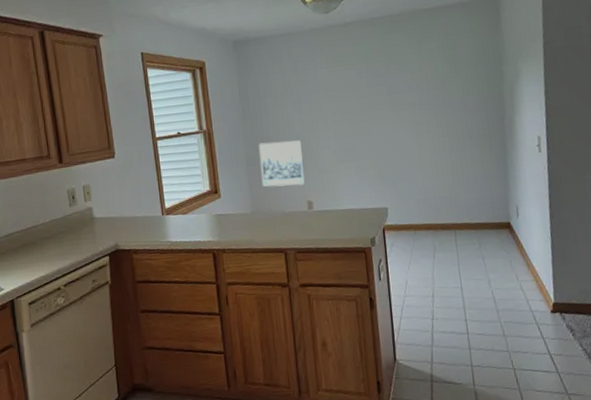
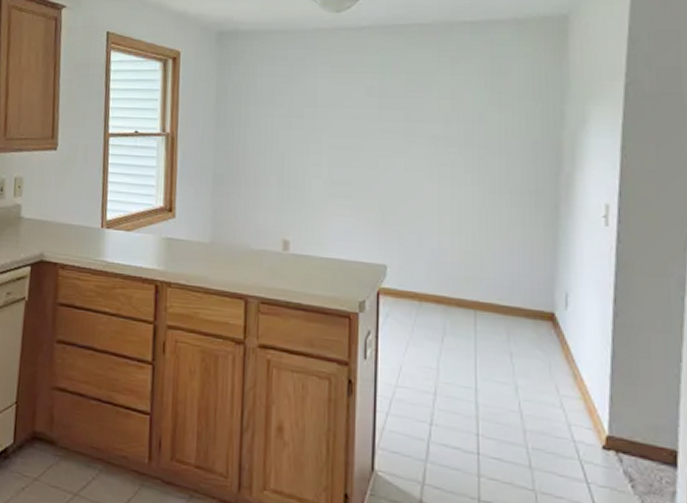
wall art: present [258,140,306,187] -> none [228,158,286,219]

